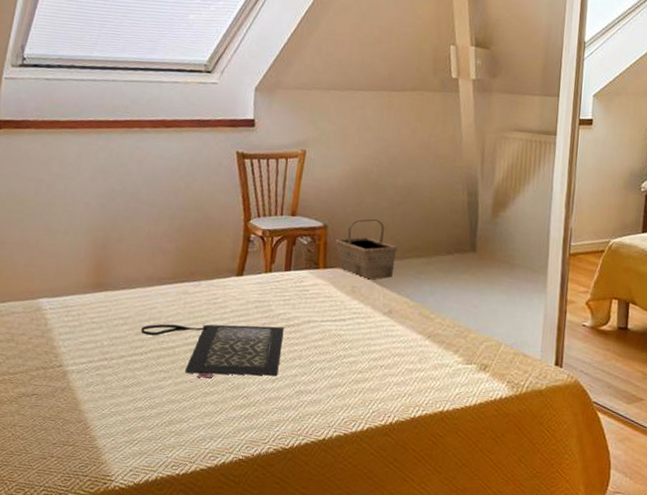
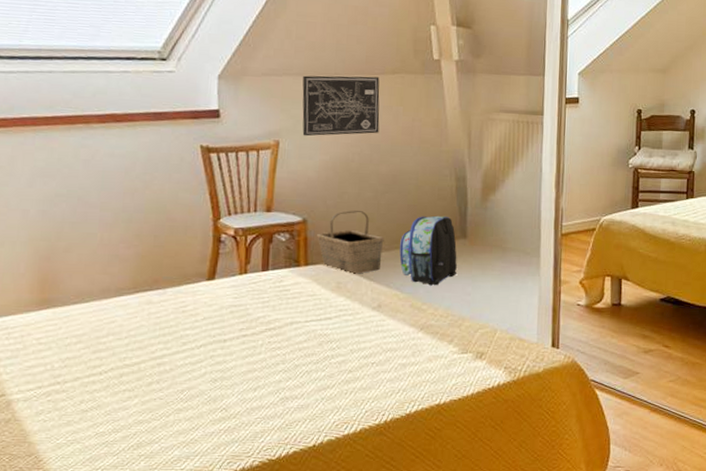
clutch bag: present [141,323,284,378] -> none [98,331,264,393]
wall art: none [327,90,400,147] -> present [302,75,380,137]
backpack: none [411,228,466,296] -> present [399,215,457,286]

